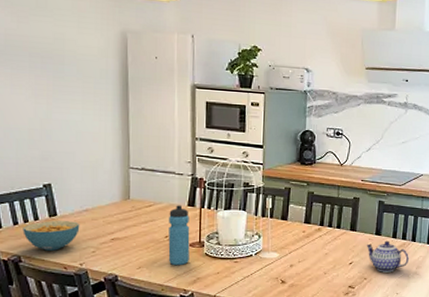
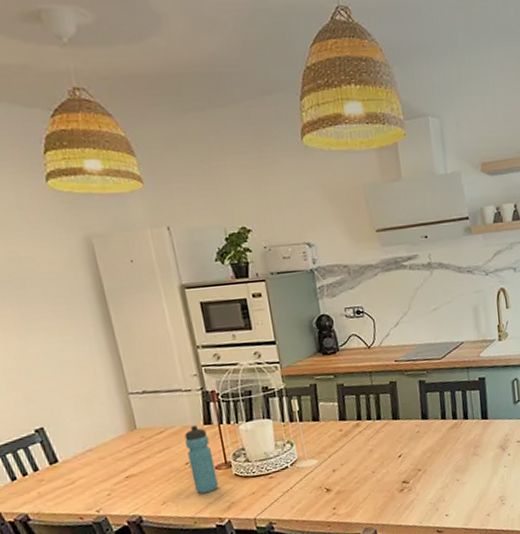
cereal bowl: present [23,221,80,251] -> none [22,465,88,503]
teapot: present [366,240,409,273] -> none [413,423,465,460]

